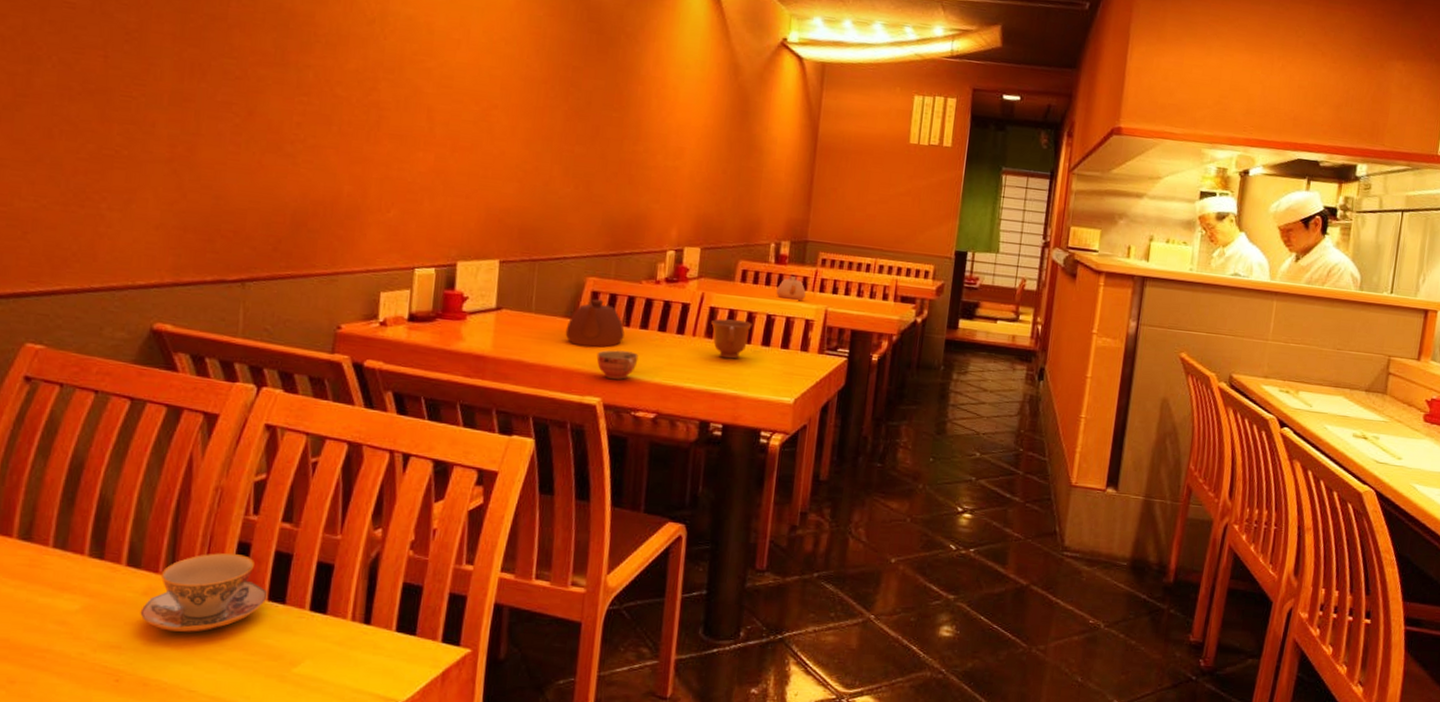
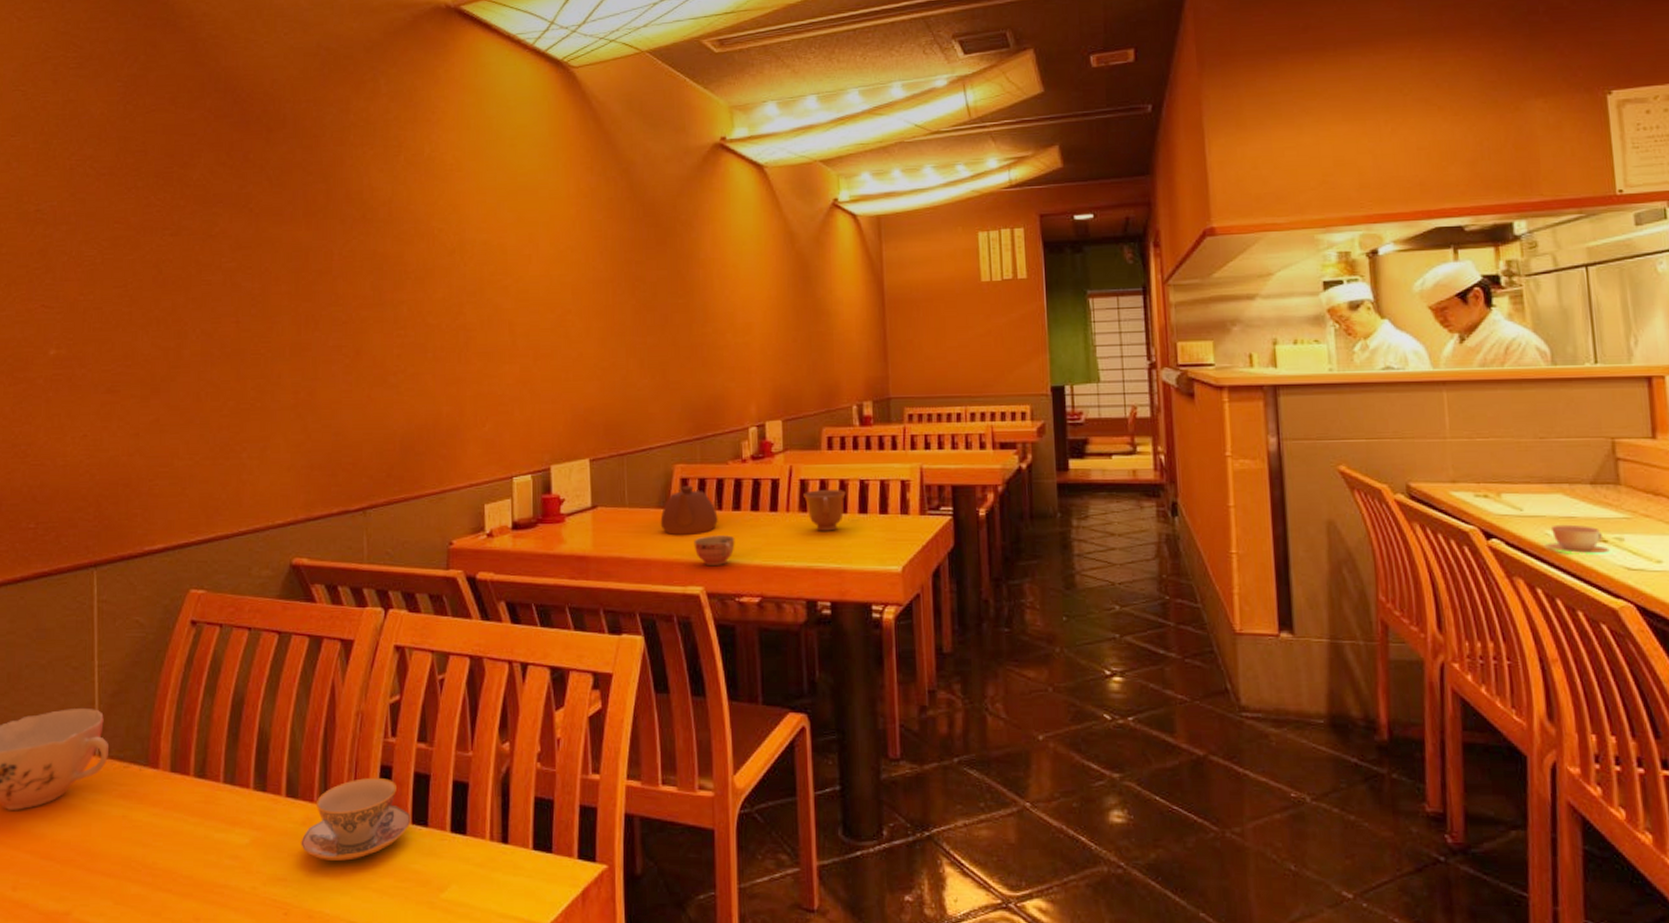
teapot: present [776,276,806,301] -> none [865,437,897,462]
teacup: none [1322,421,1367,448] -> present [1545,524,1610,554]

